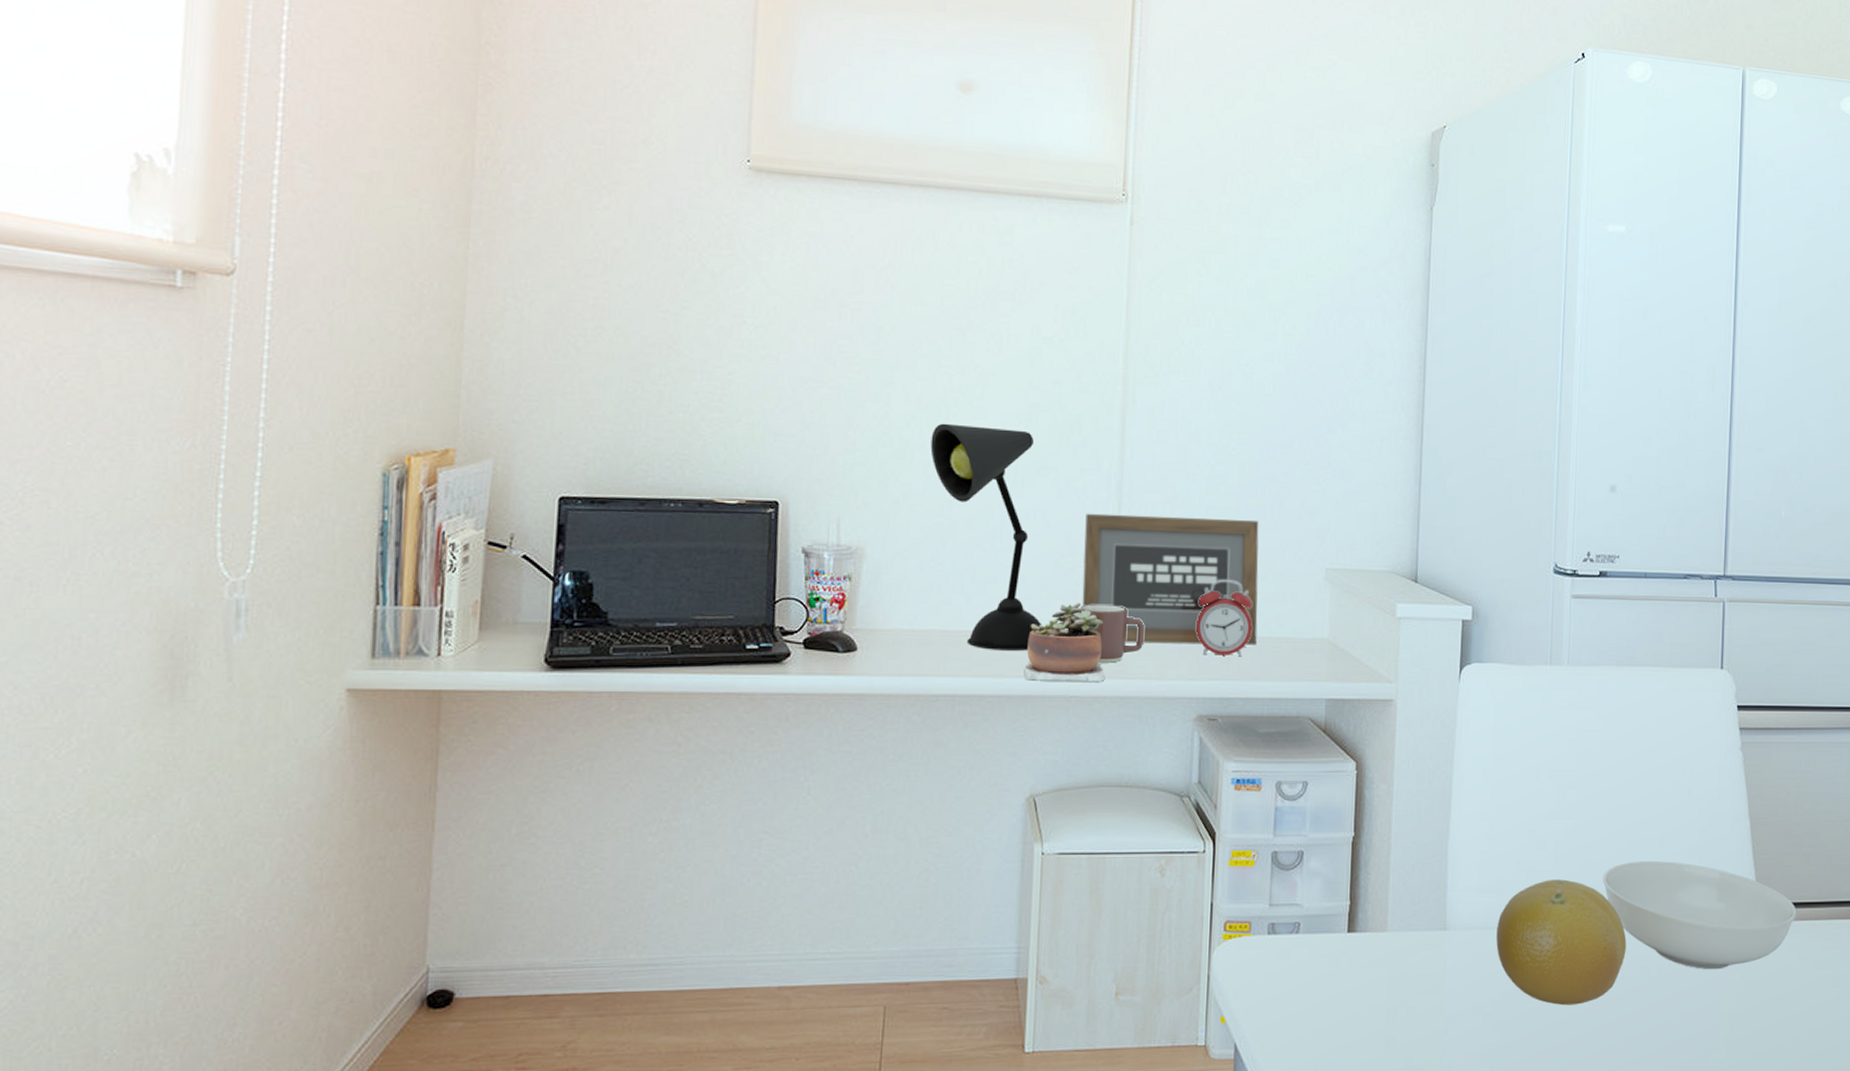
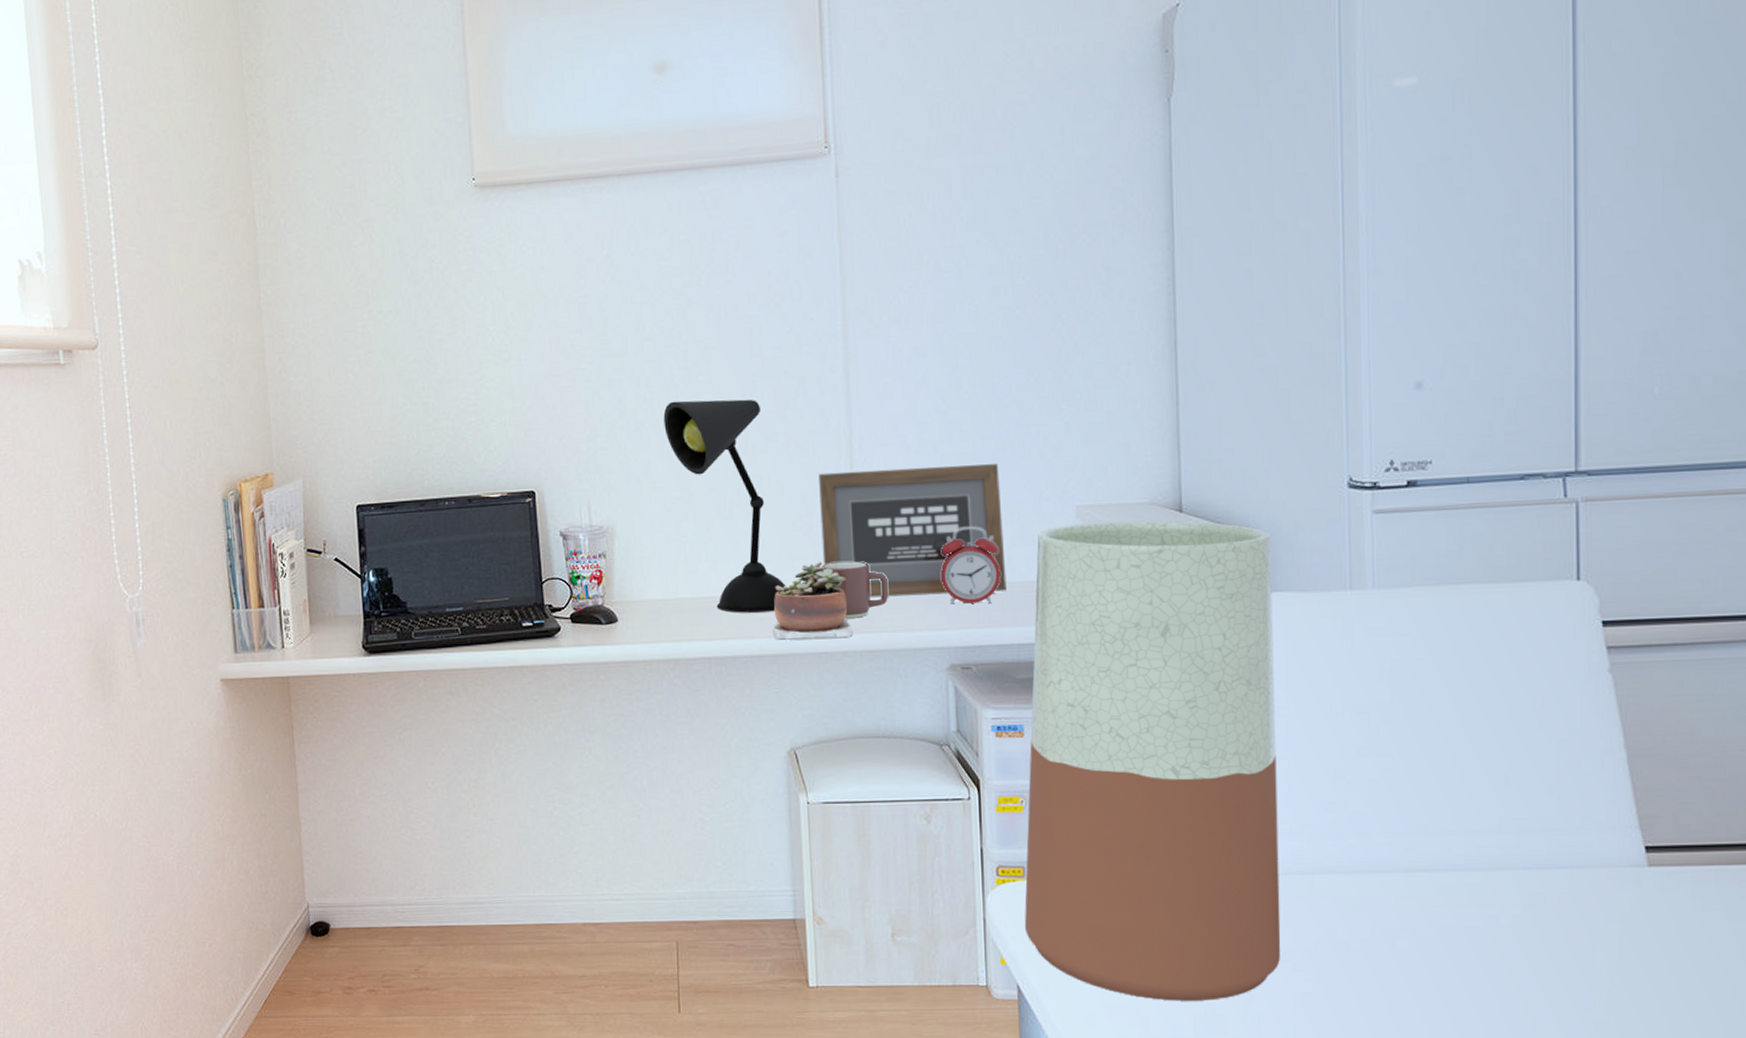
vase: none [1247,586,1489,1056] -> present [1024,521,1281,1001]
fruit: present [1496,879,1627,1006] -> none [1303,821,1467,956]
bowl: present [1603,861,1797,970] -> none [1432,800,1698,920]

